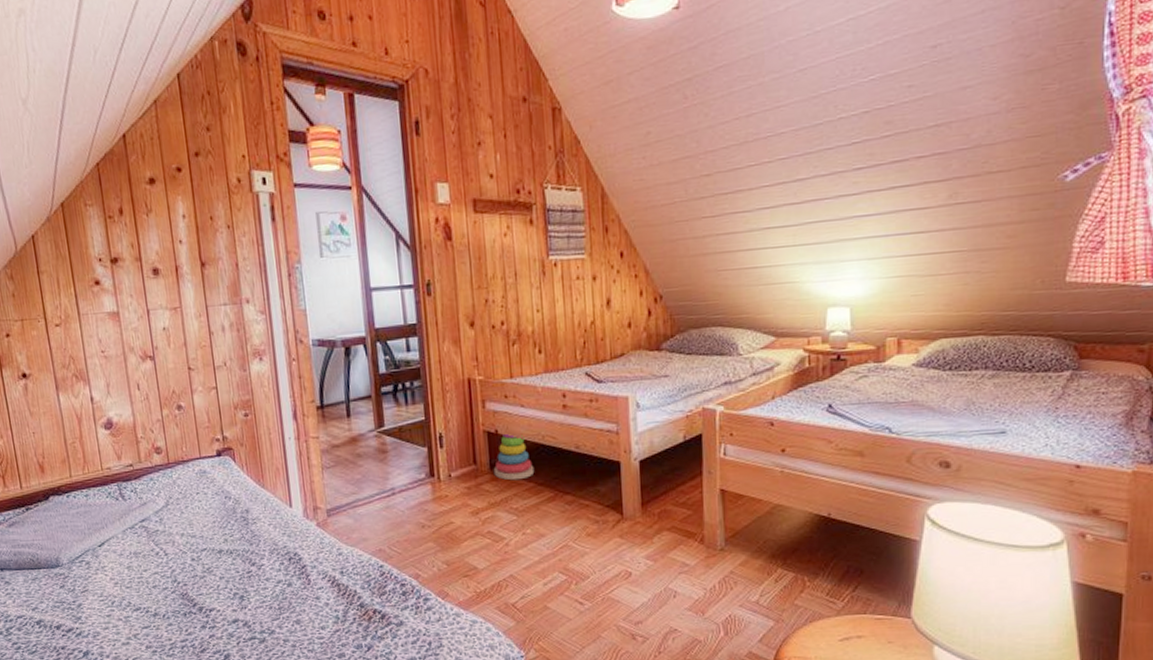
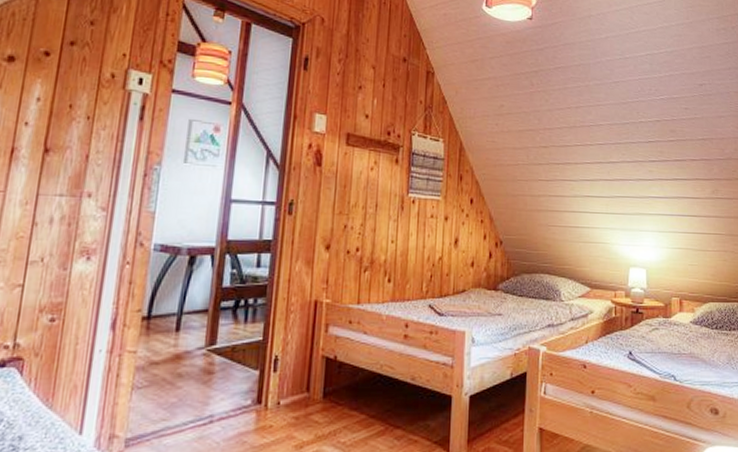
stacking toy: present [493,434,535,481] -> none [326,361,369,411]

